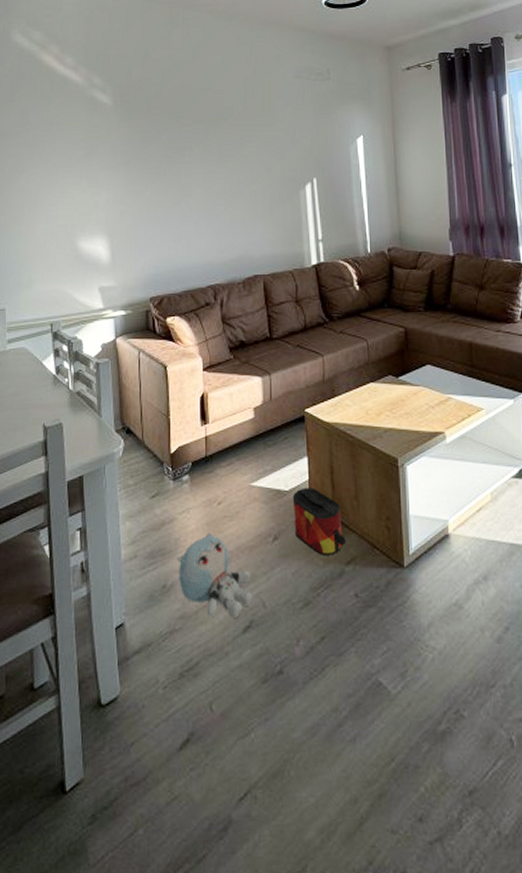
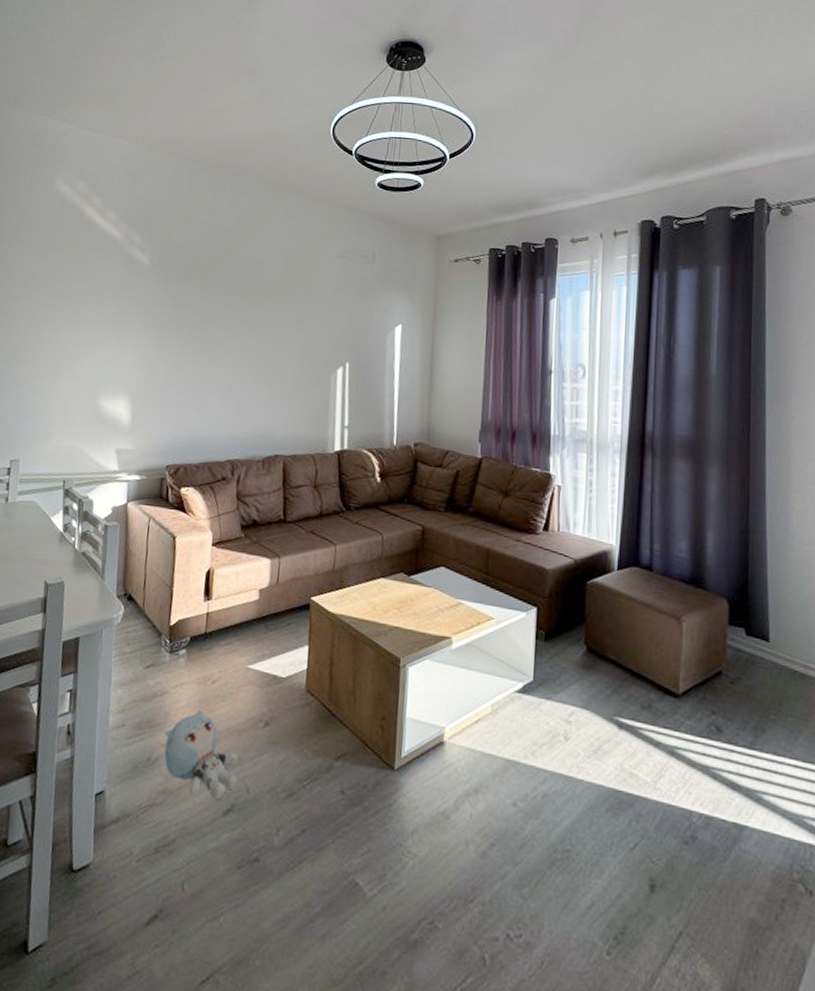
bag: present [292,487,346,555] -> none [287,676,338,749]

